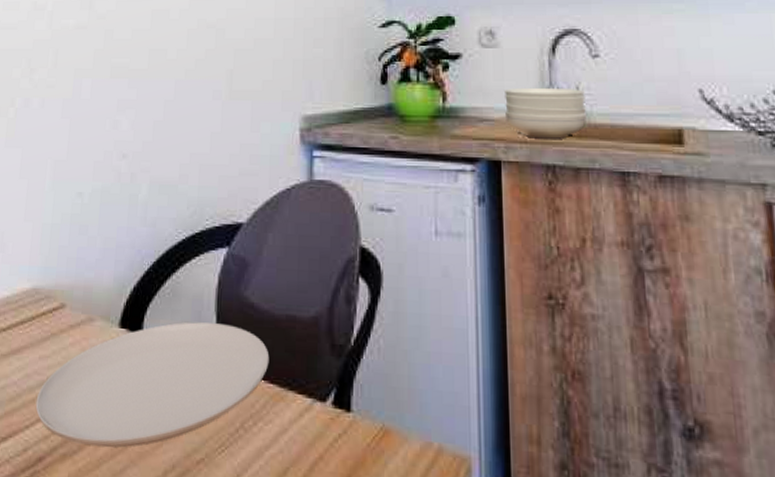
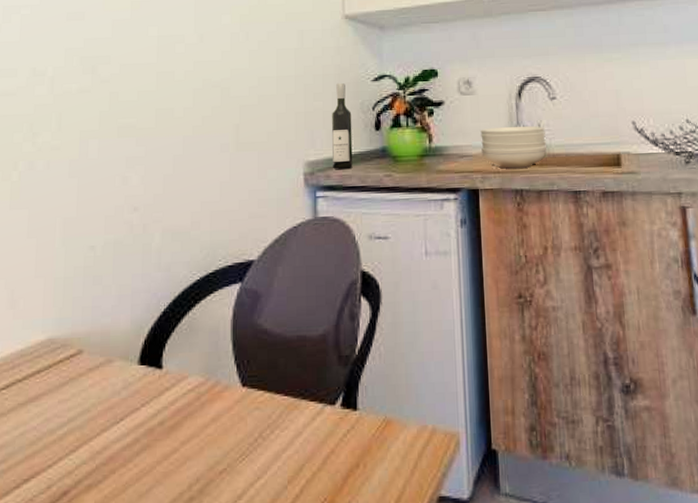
plate: present [35,322,270,448] -> none [57,350,283,474]
bottle: none [332,28,355,128] -> present [331,82,353,170]

